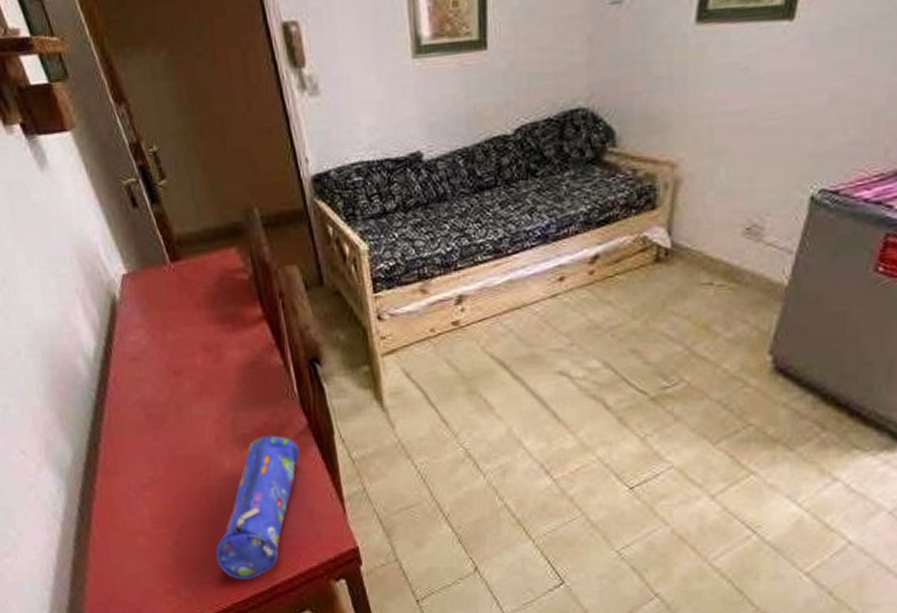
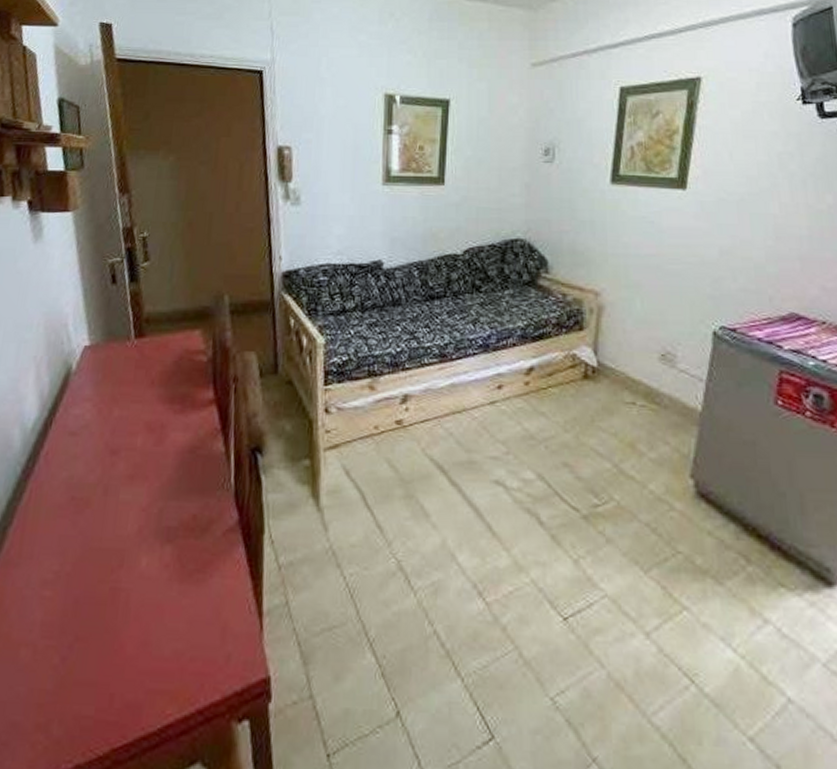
pencil case: present [215,435,300,581] -> none [104,530,225,717]

